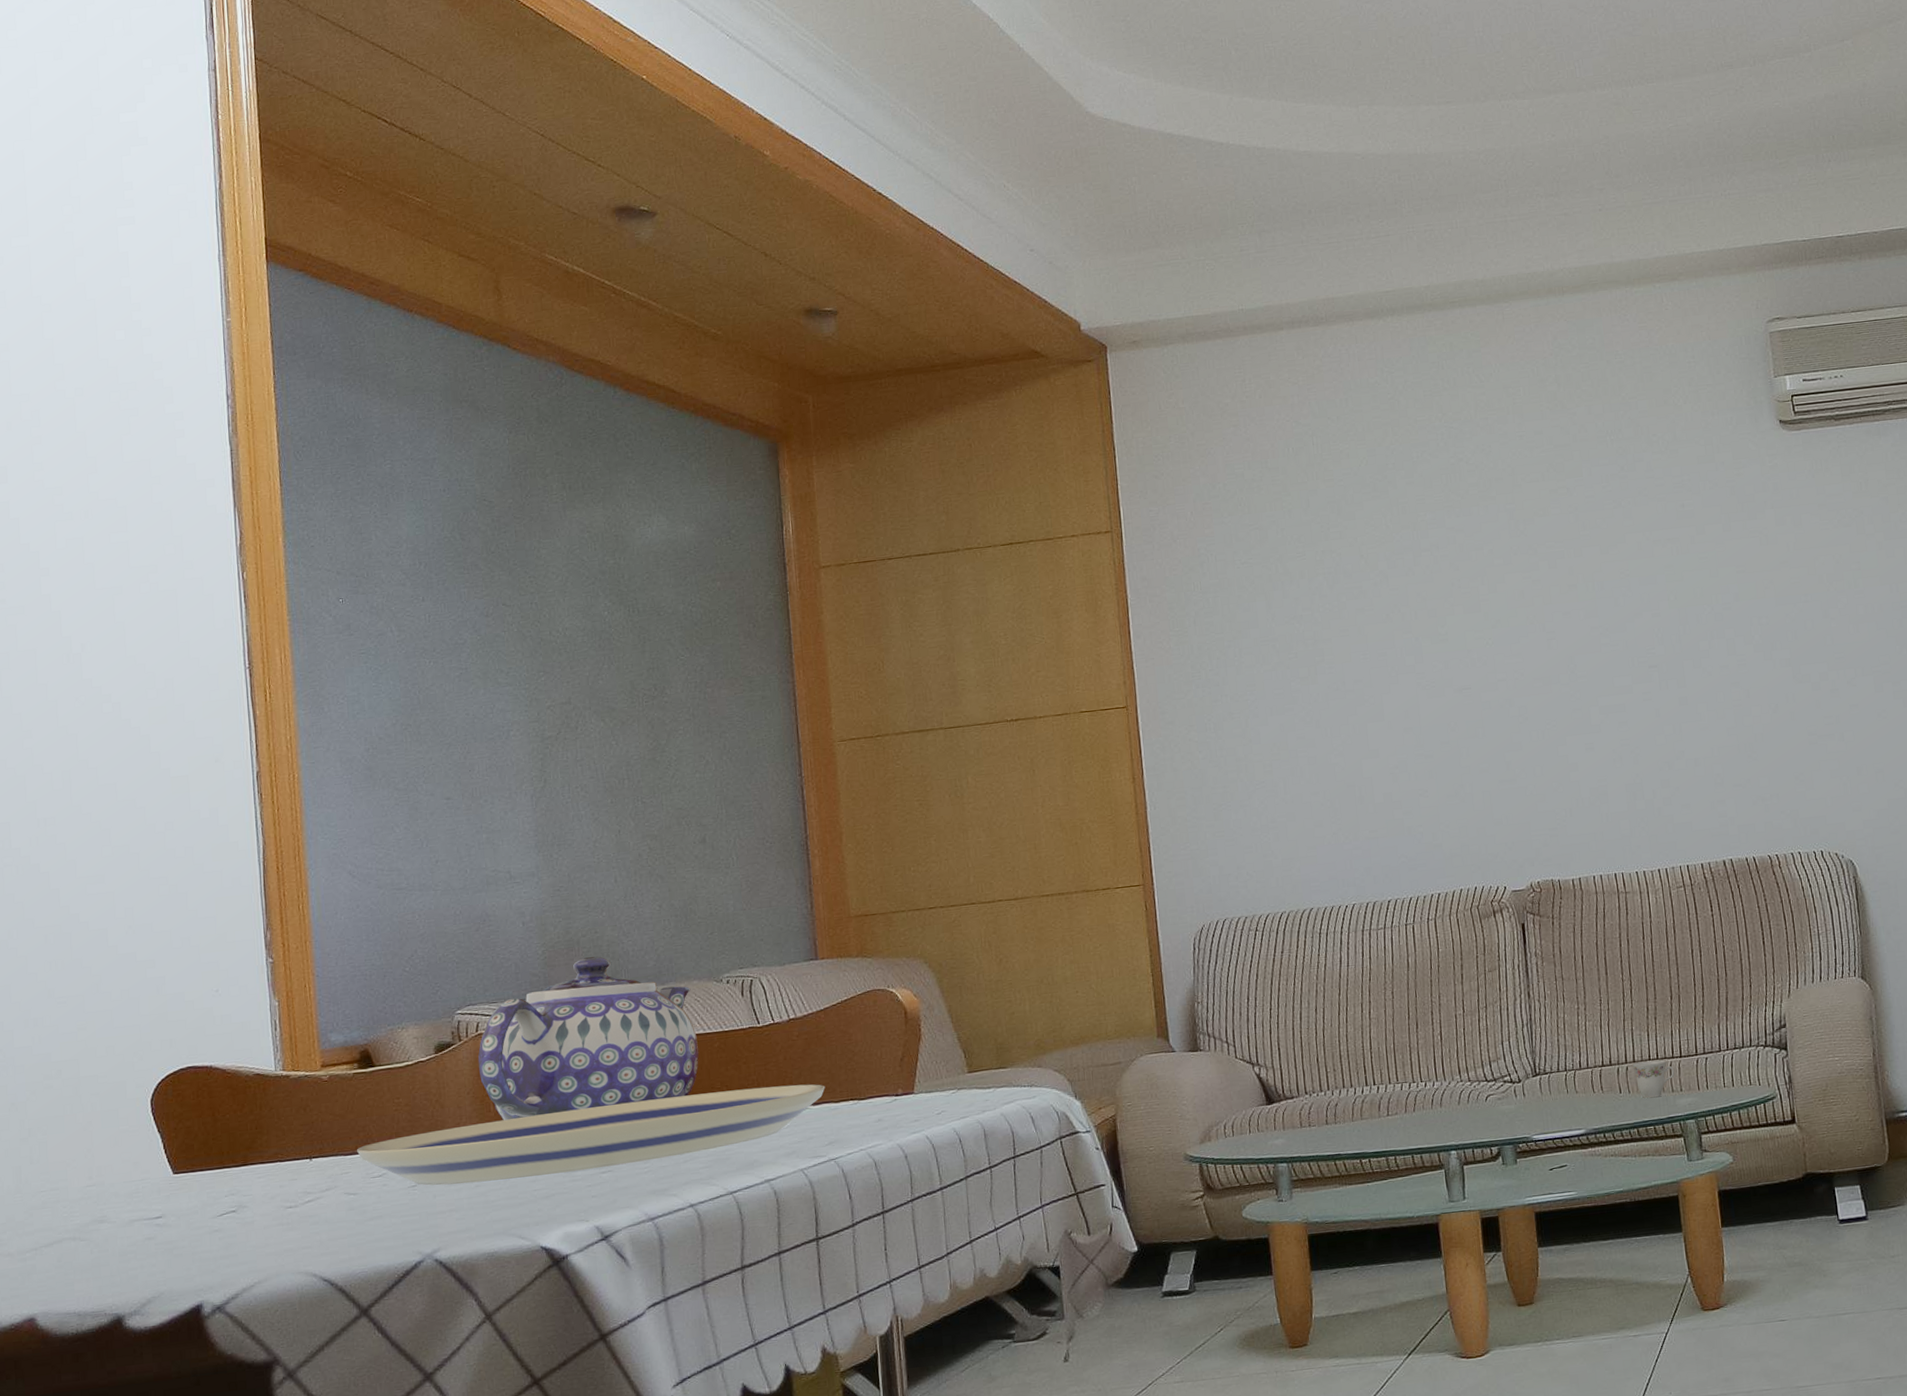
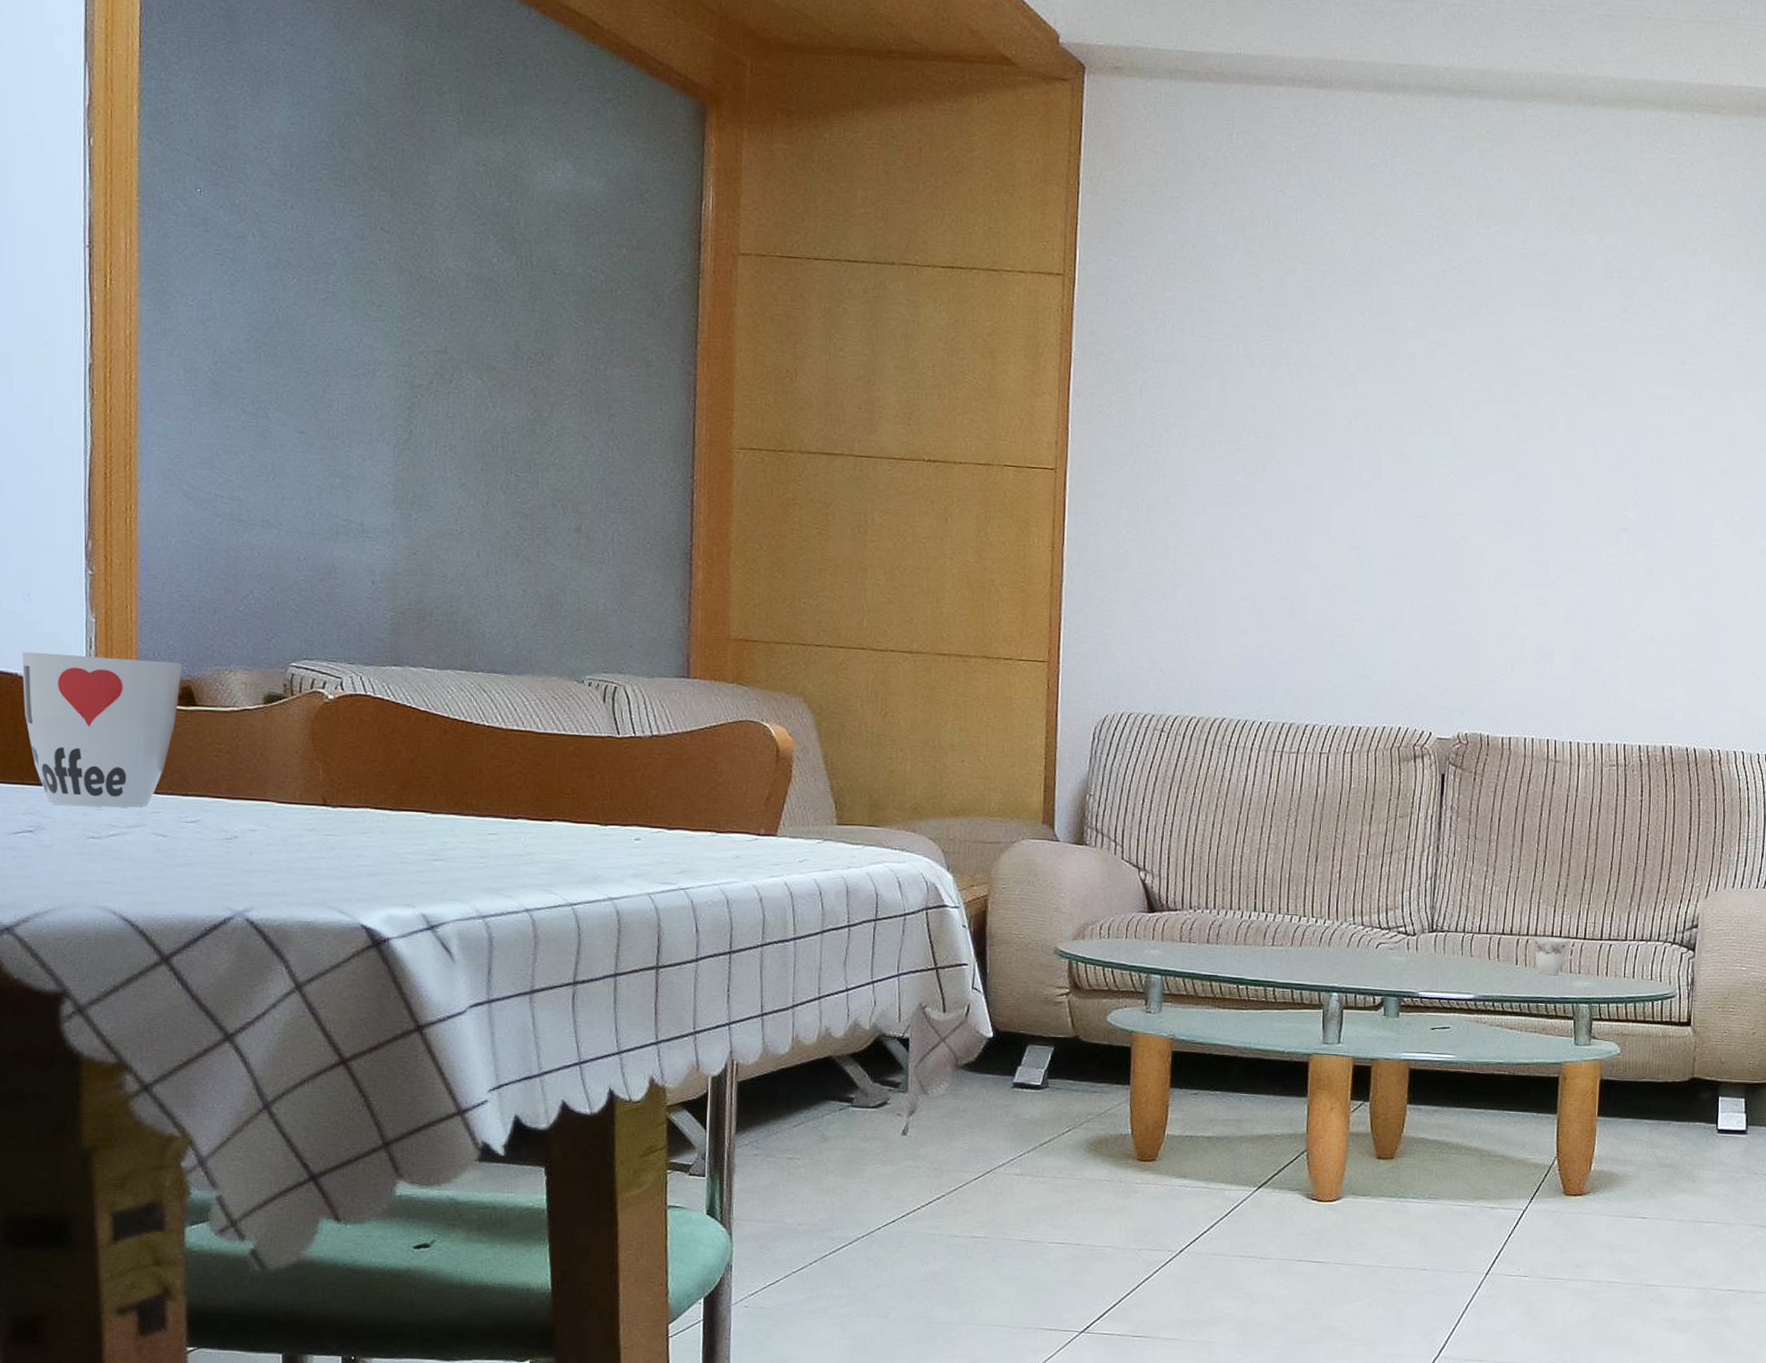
cup: none [214,1029,359,1182] -> present [21,651,183,808]
plate: present [356,1084,825,1186] -> none [169,784,683,857]
teapot: present [478,956,699,1121] -> none [310,630,551,797]

